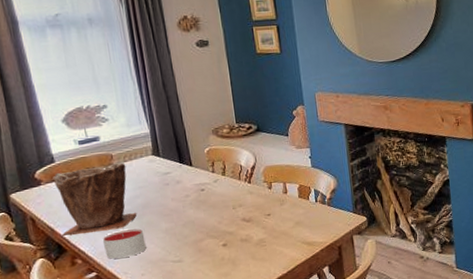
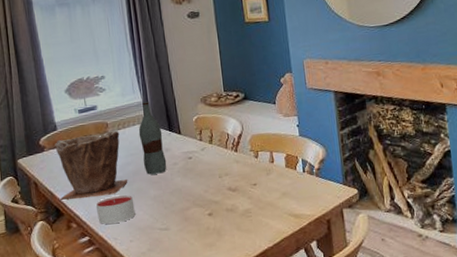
bottle: none [147,133,179,208] -> present [138,102,167,175]

